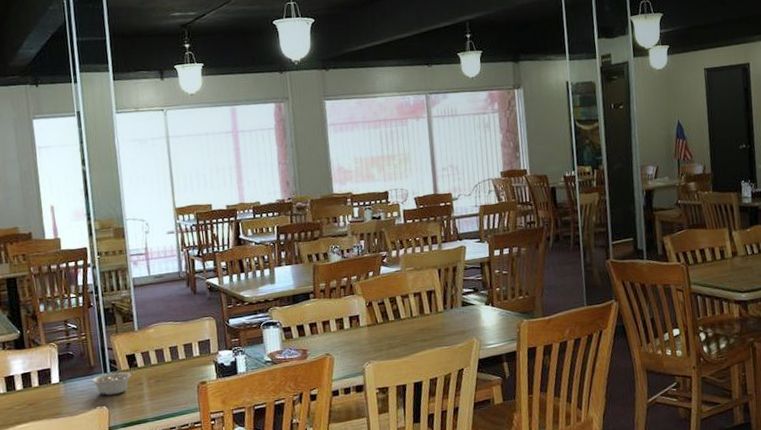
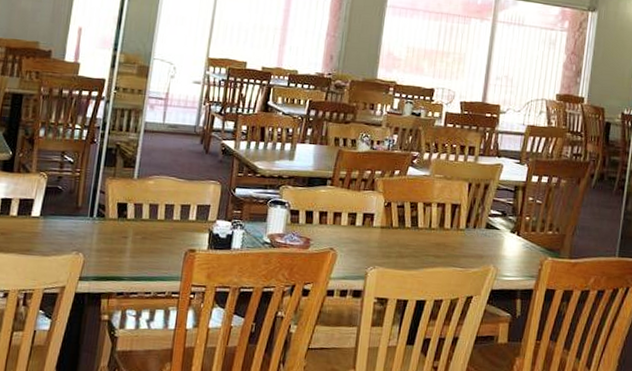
legume: present [92,368,132,396] -> none [74,215,118,243]

